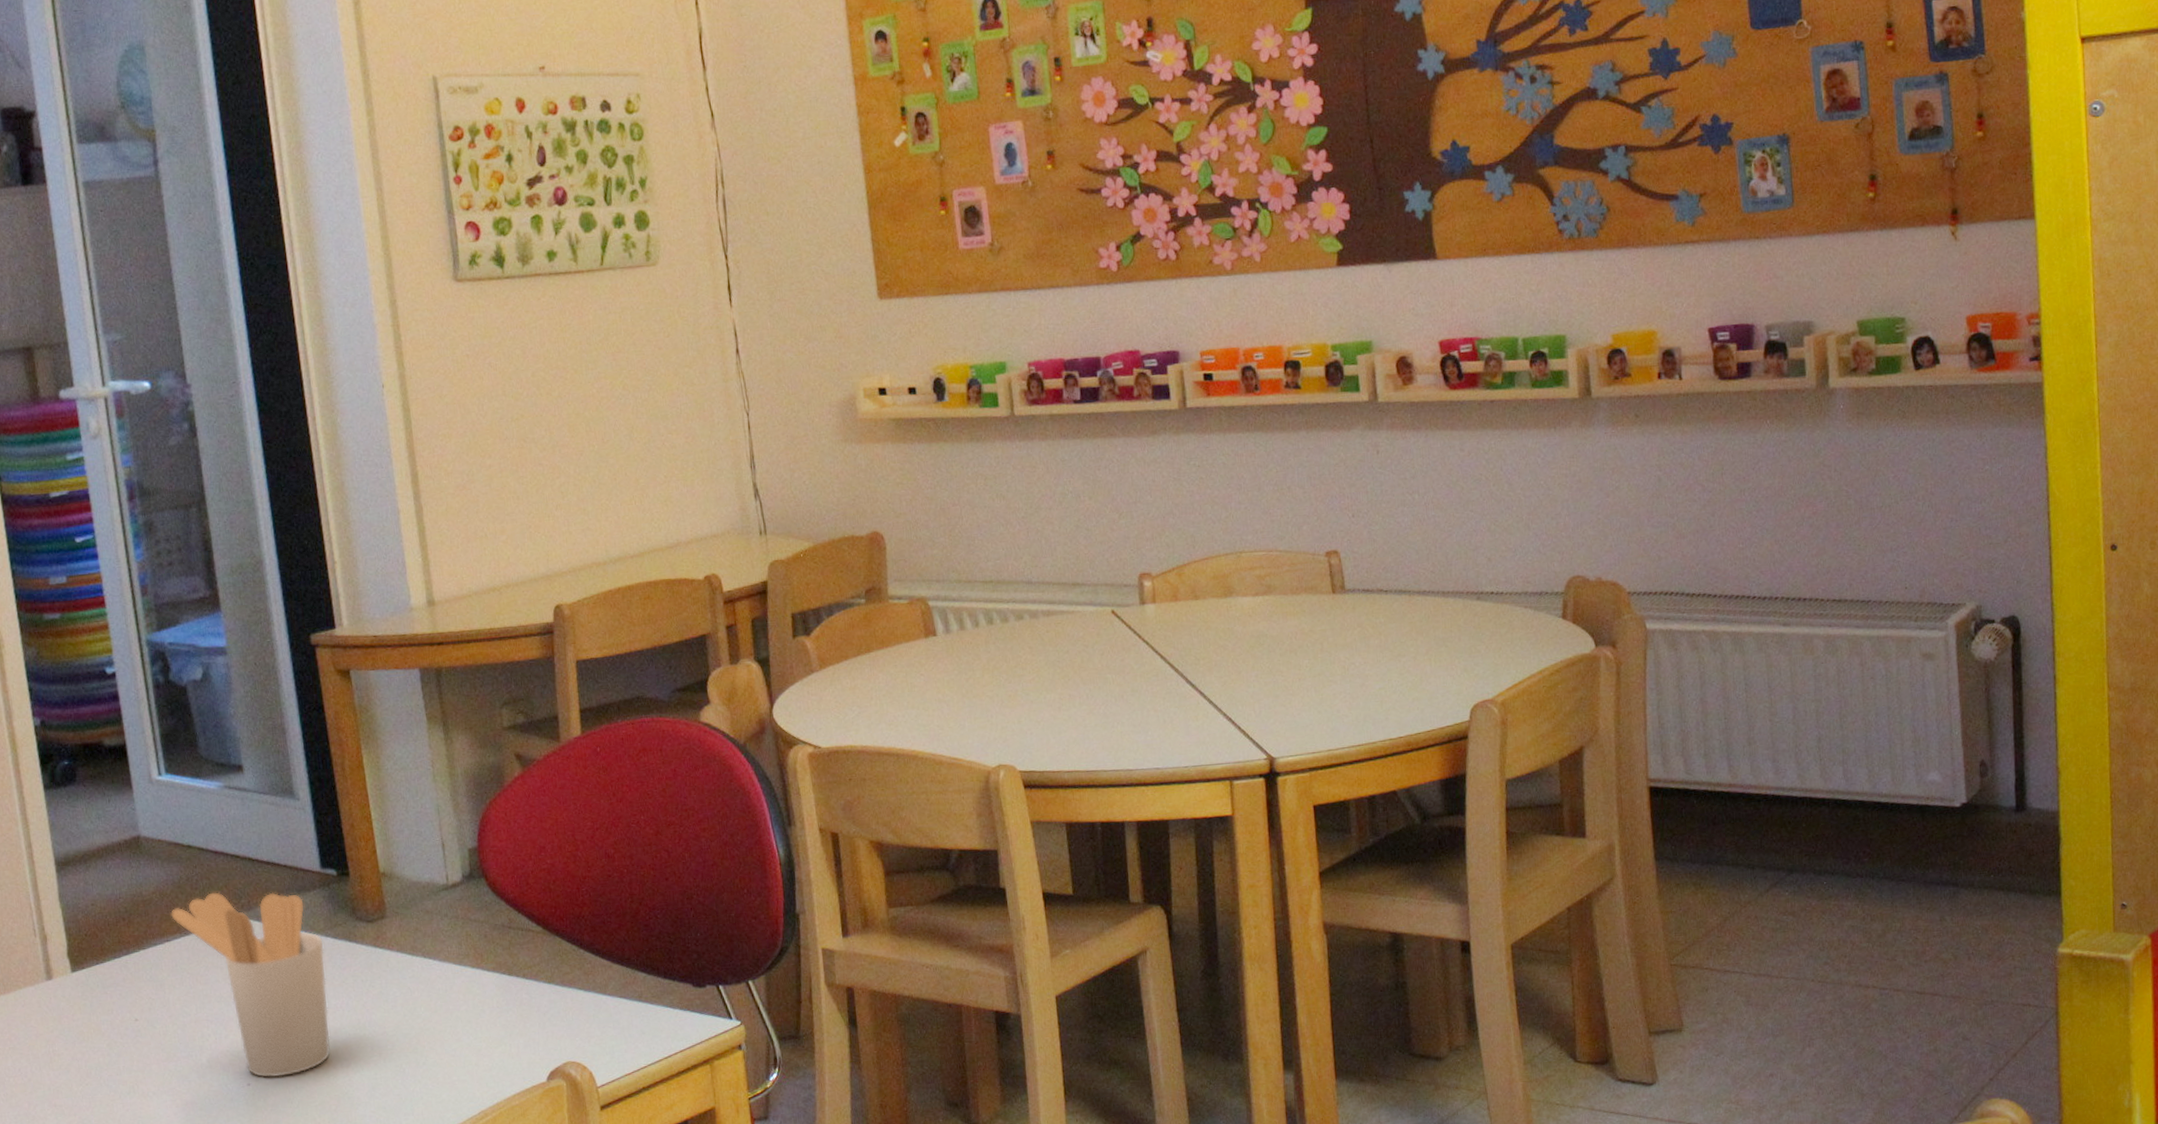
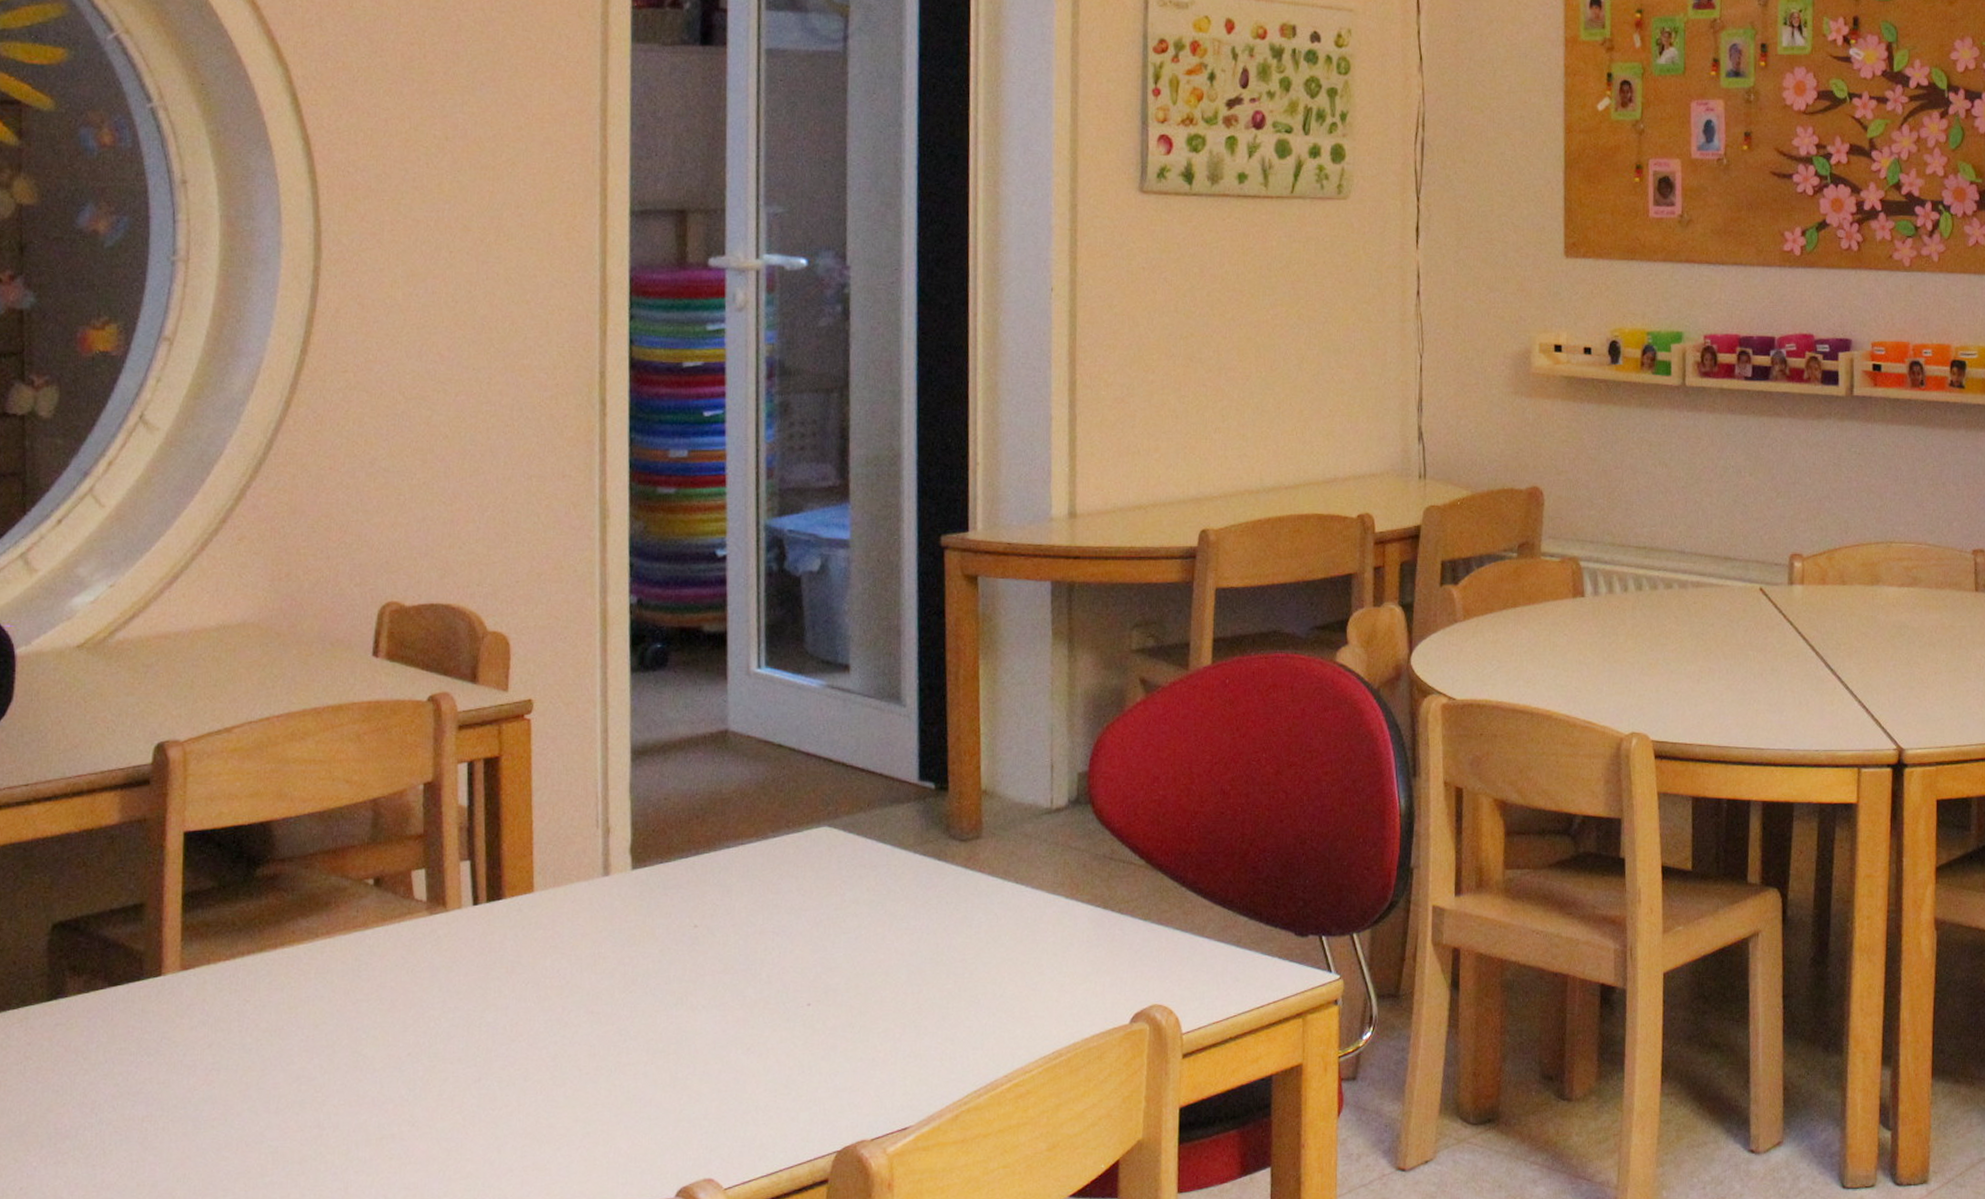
utensil holder: present [171,892,331,1078] -> none [750,796,911,998]

